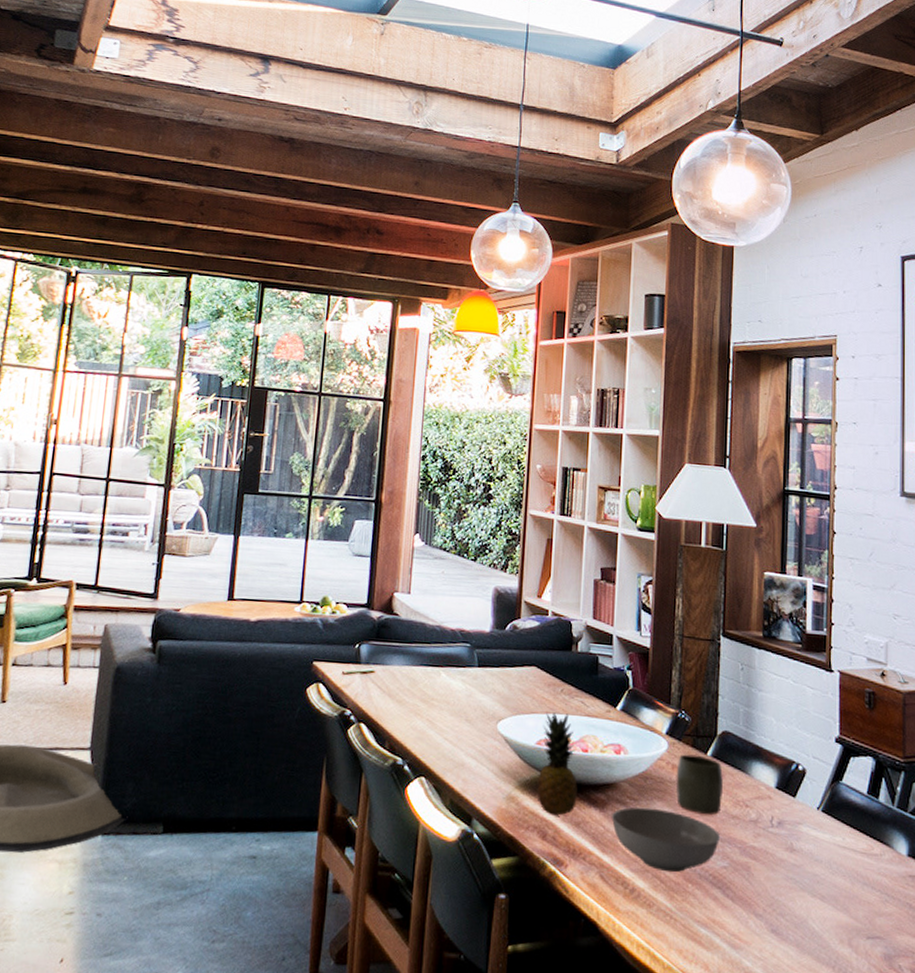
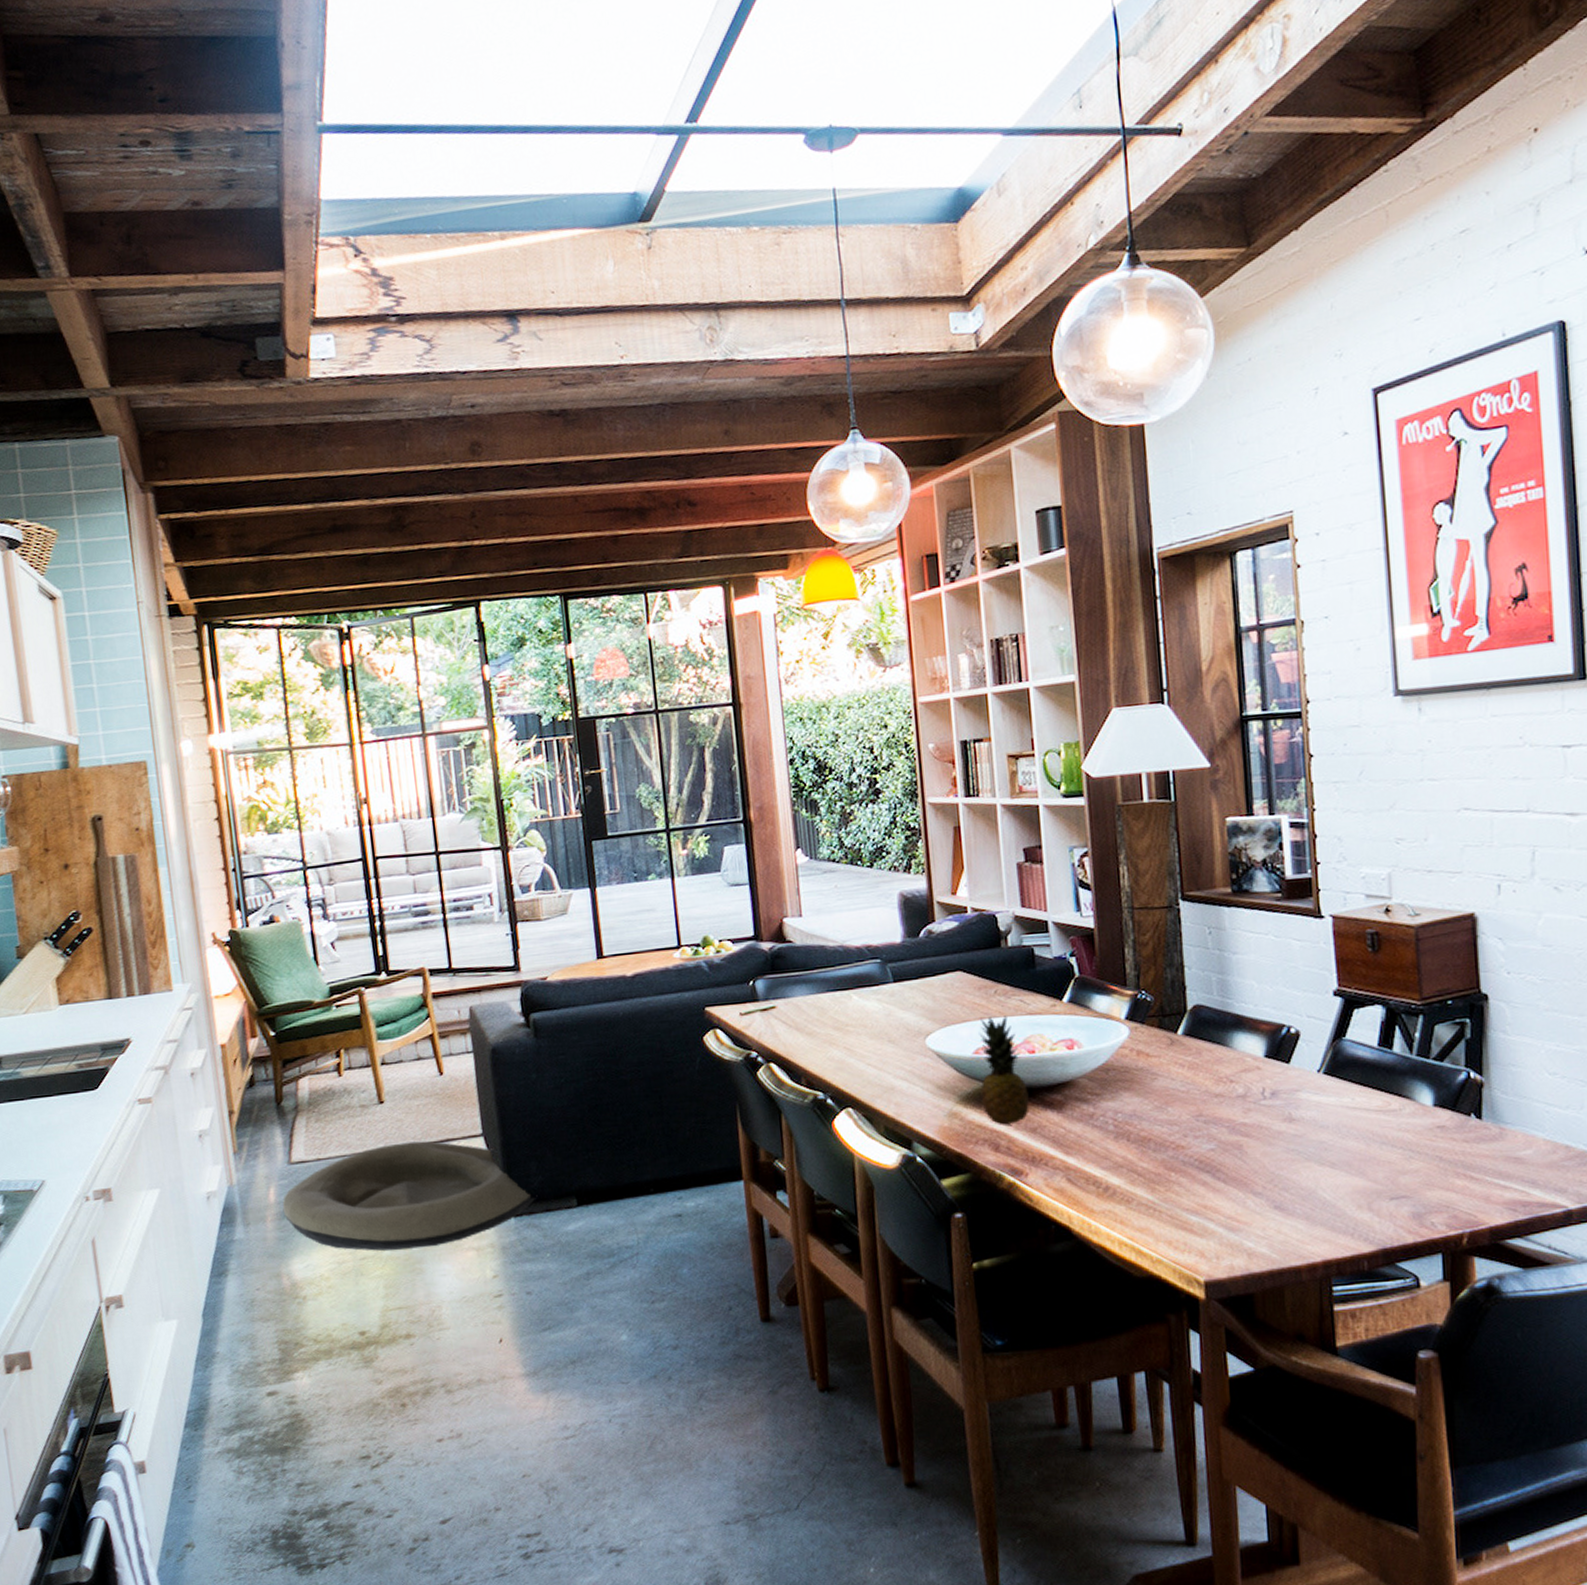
bowl: present [611,807,721,873] -> none [1071,1100,1204,1165]
mug: present [675,754,723,815] -> none [1142,1036,1201,1098]

